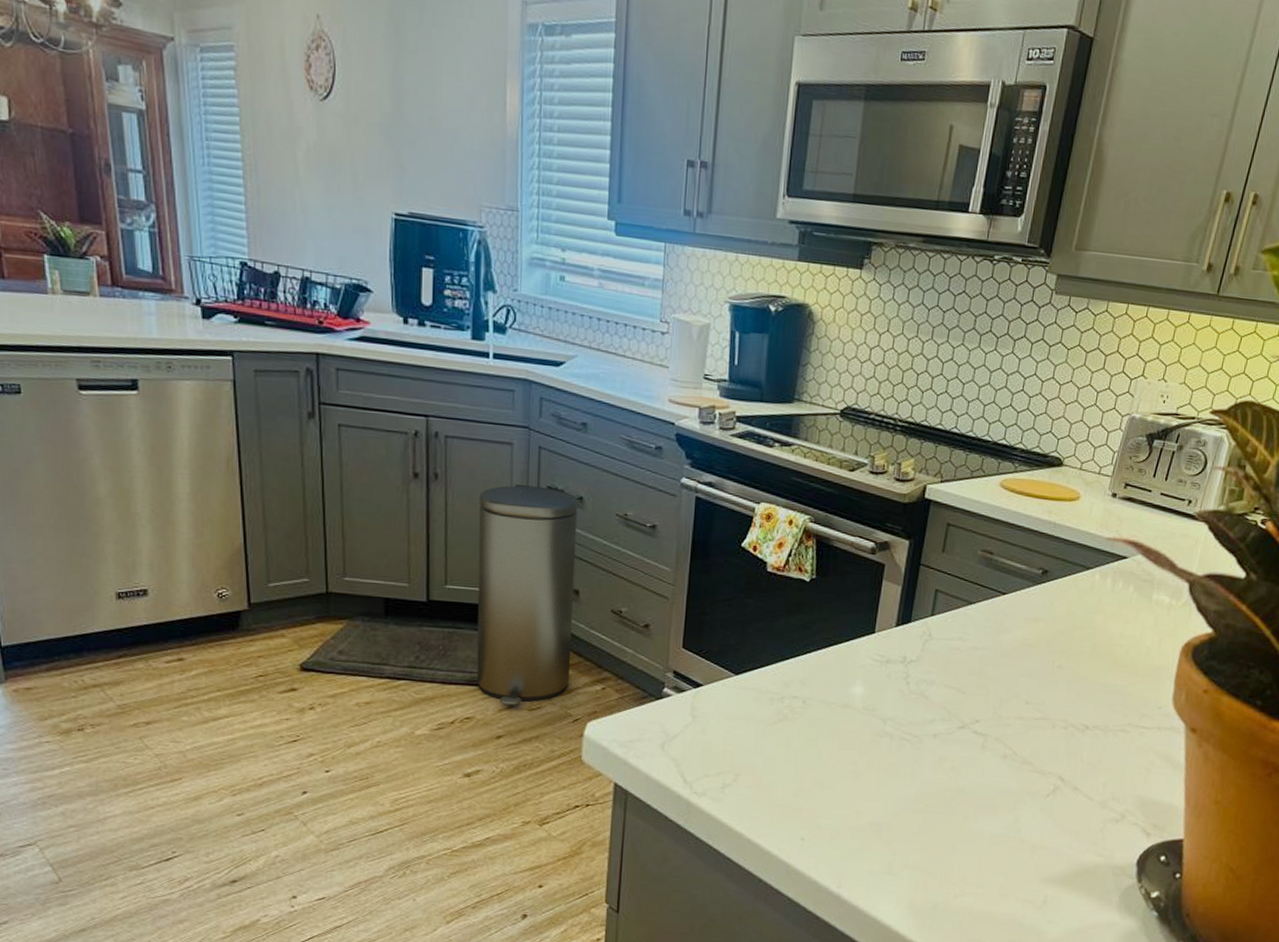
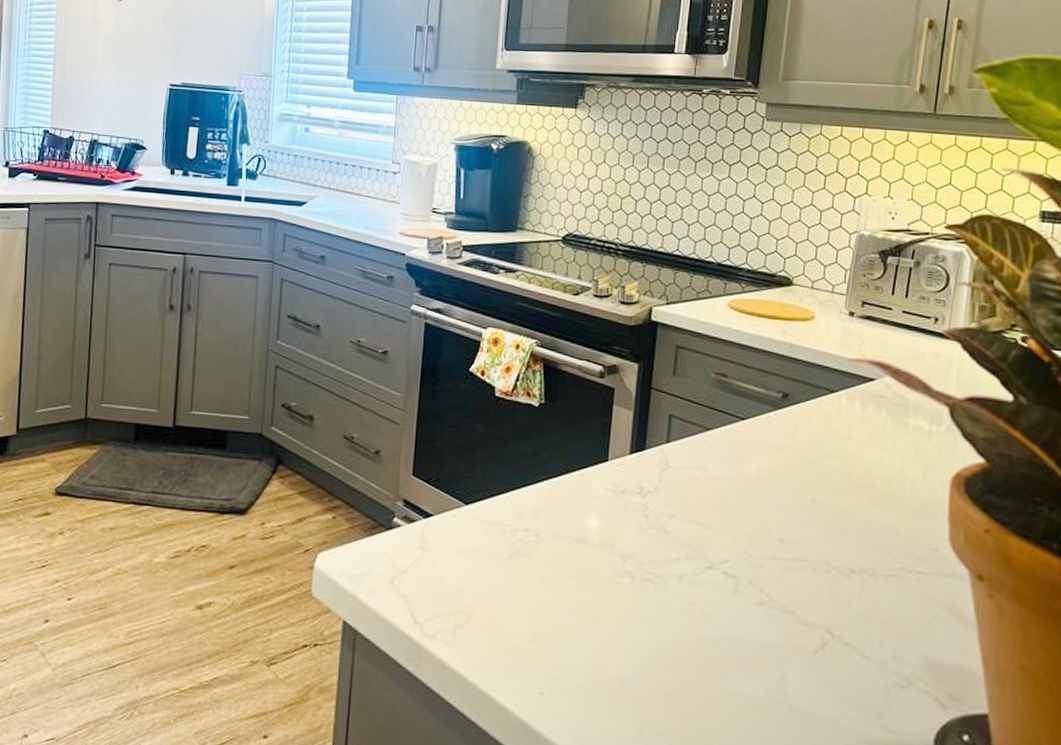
pedal bin: present [476,485,578,705] -> none [213,314,315,534]

